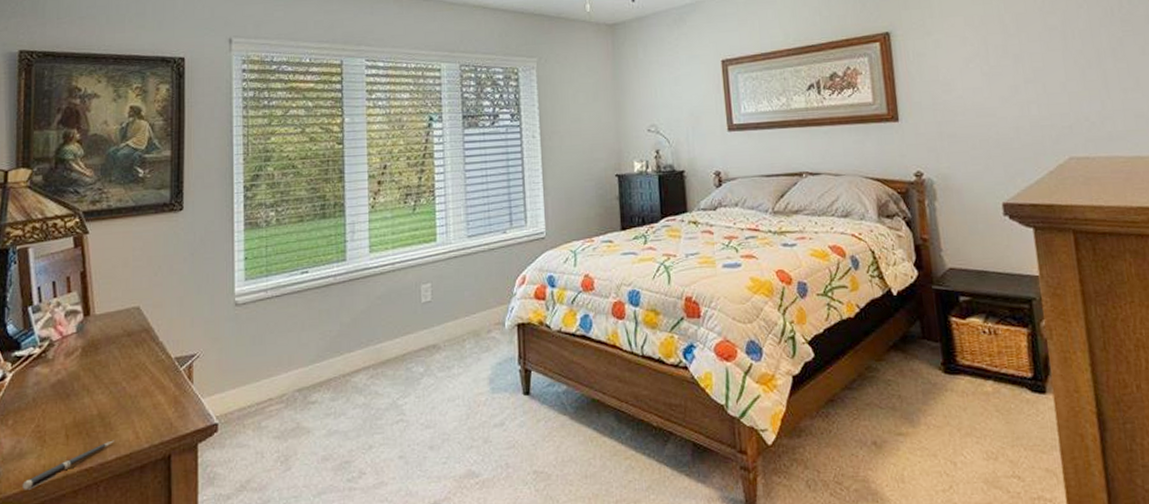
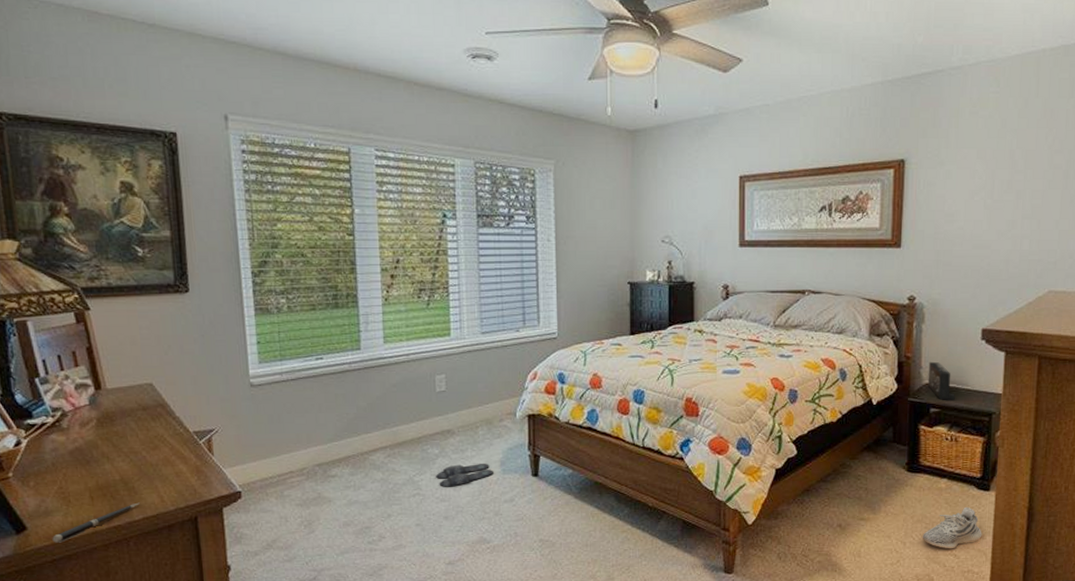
slippers: none [421,381,482,411] -> present [436,463,493,487]
alarm clock: none [949,242,986,287] -> present [927,361,955,401]
athletic shoe: none [974,414,1048,470] -> present [922,506,982,549]

